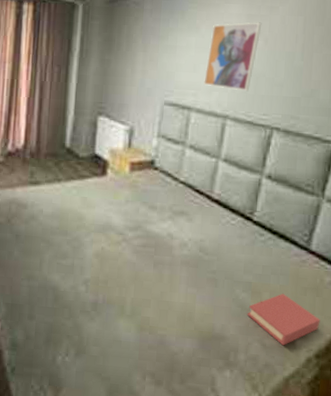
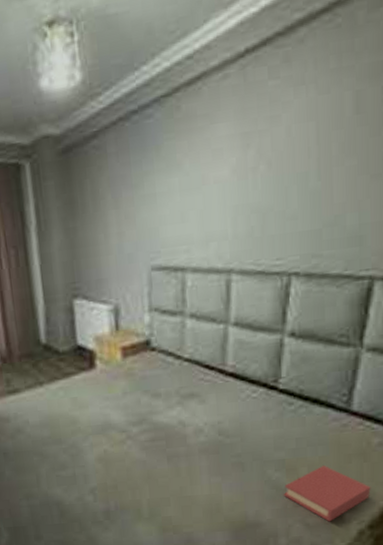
wall art: present [204,22,262,92] -> none [196,140,262,237]

